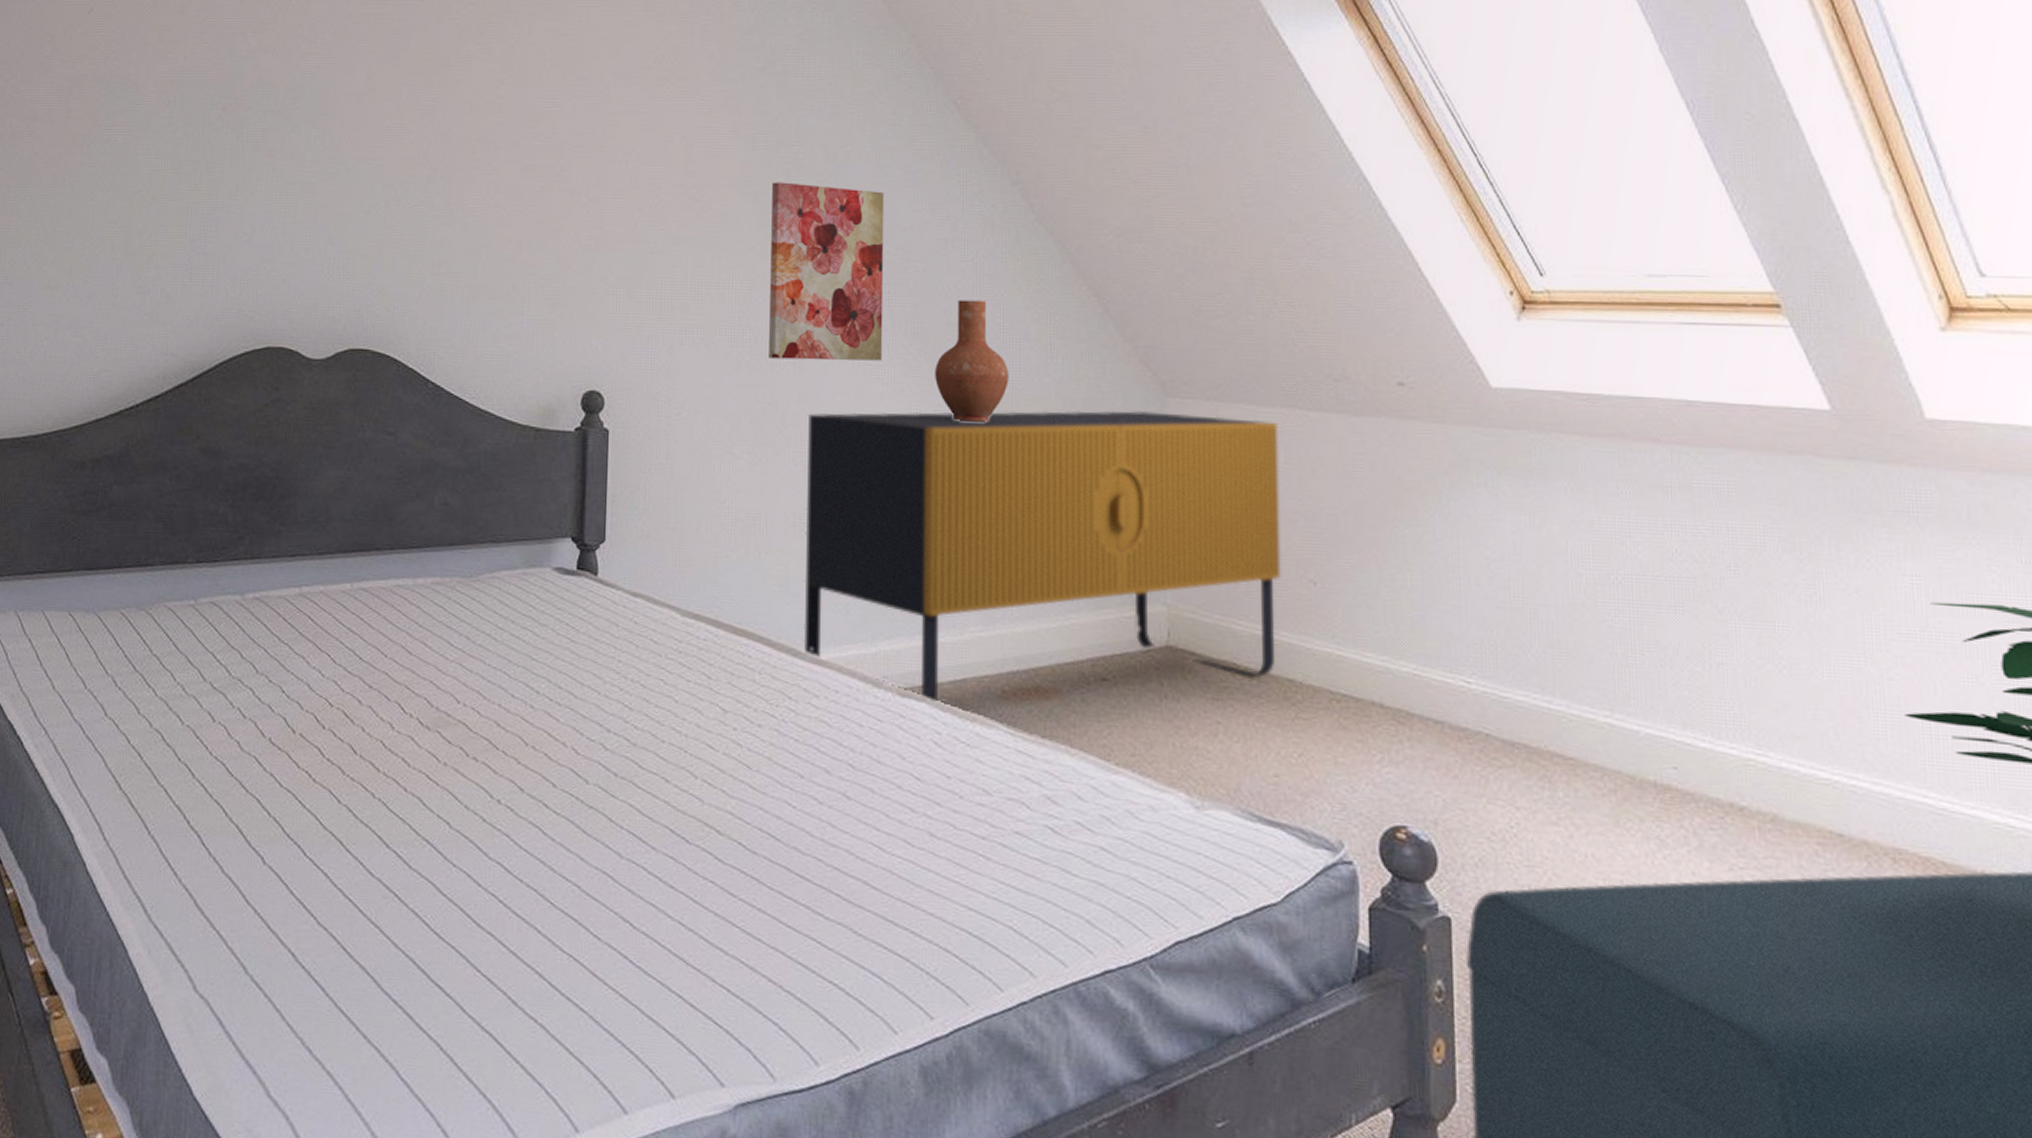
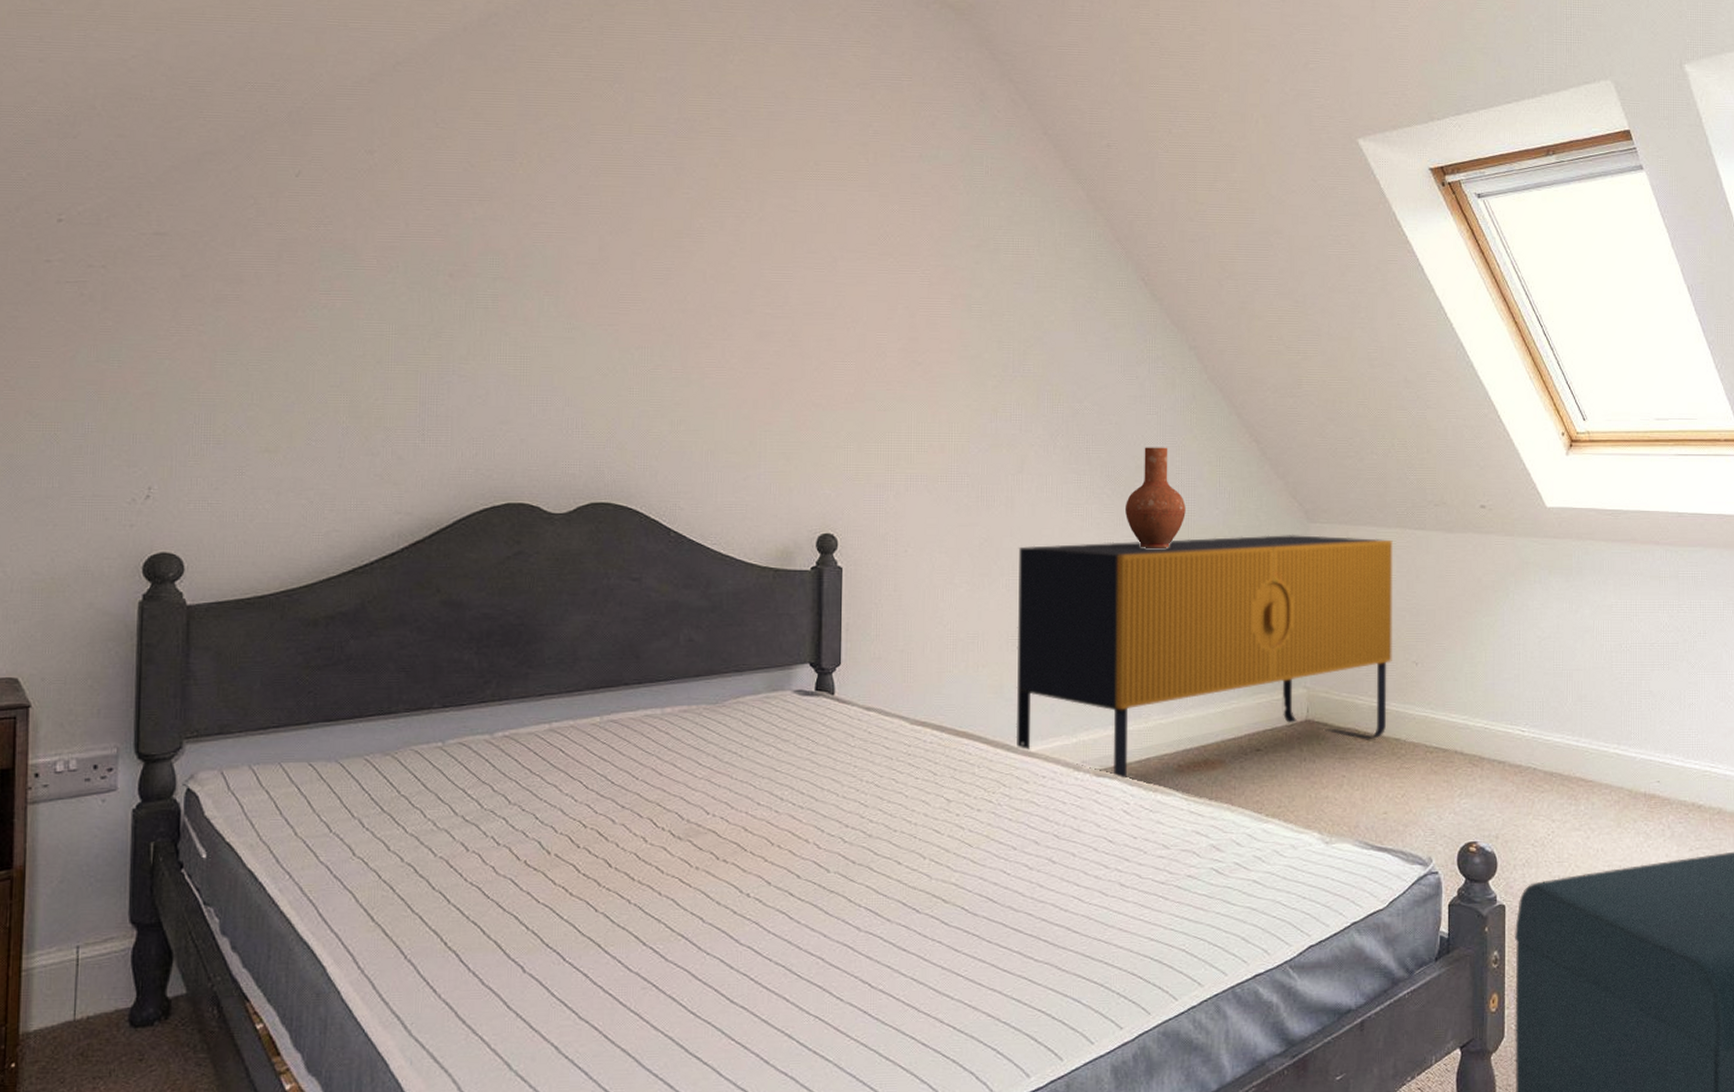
wall art: present [768,182,885,361] -> none [983,347,1084,501]

